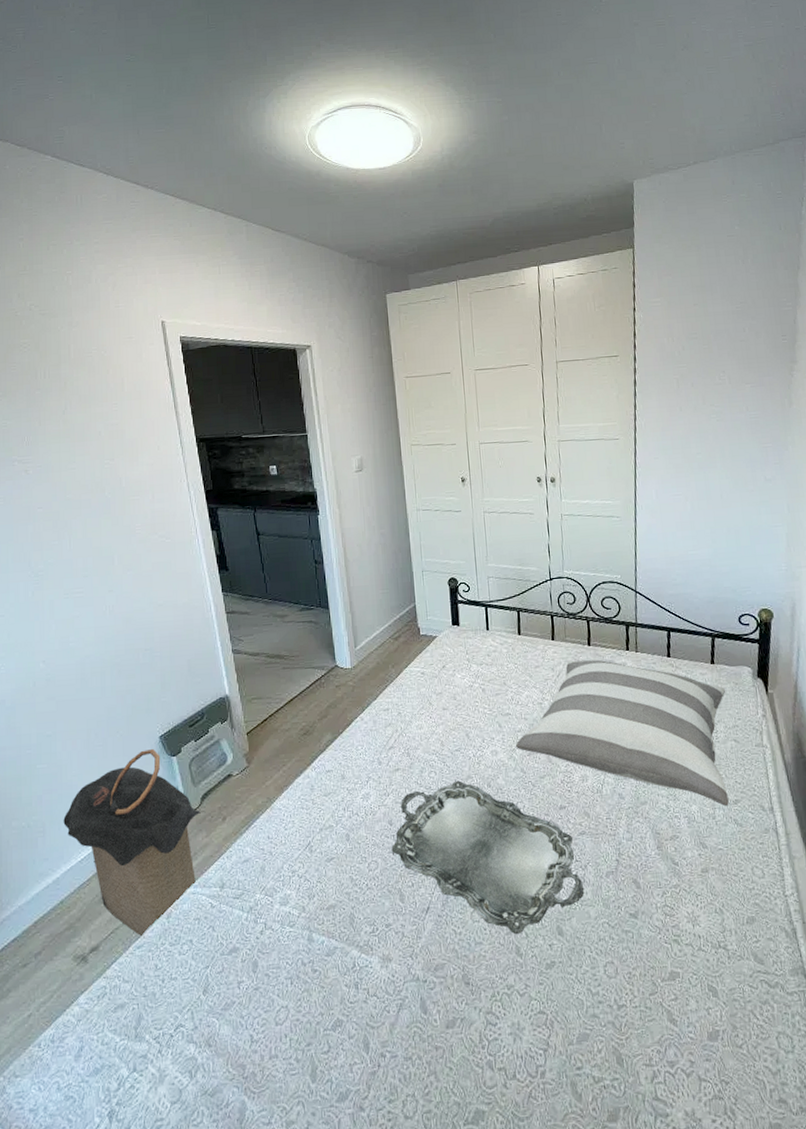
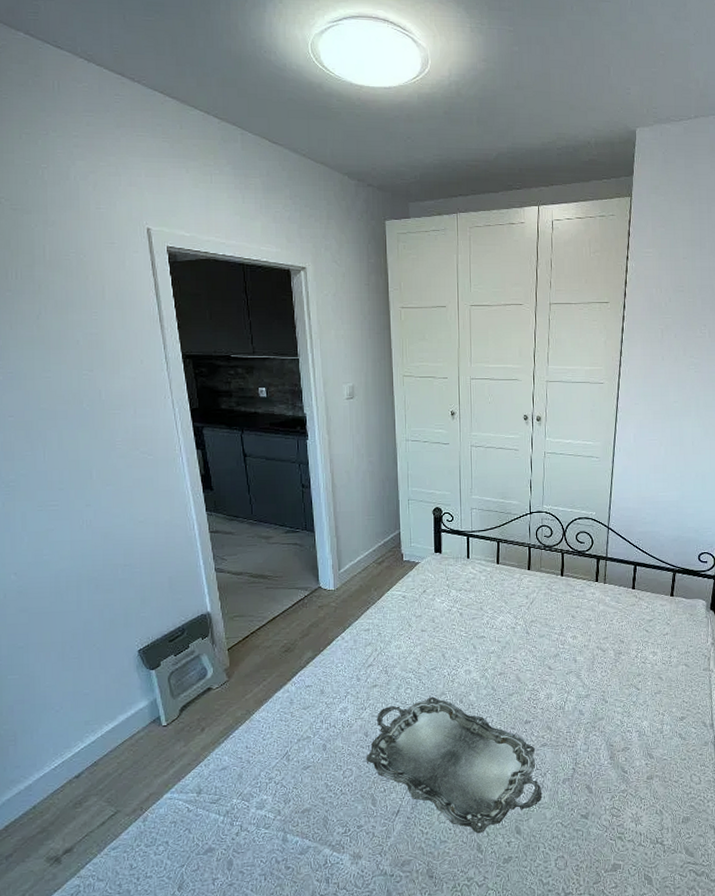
laundry hamper: present [63,749,201,938] -> none [36,663,179,840]
pillow: present [516,659,729,807] -> none [488,589,682,723]

